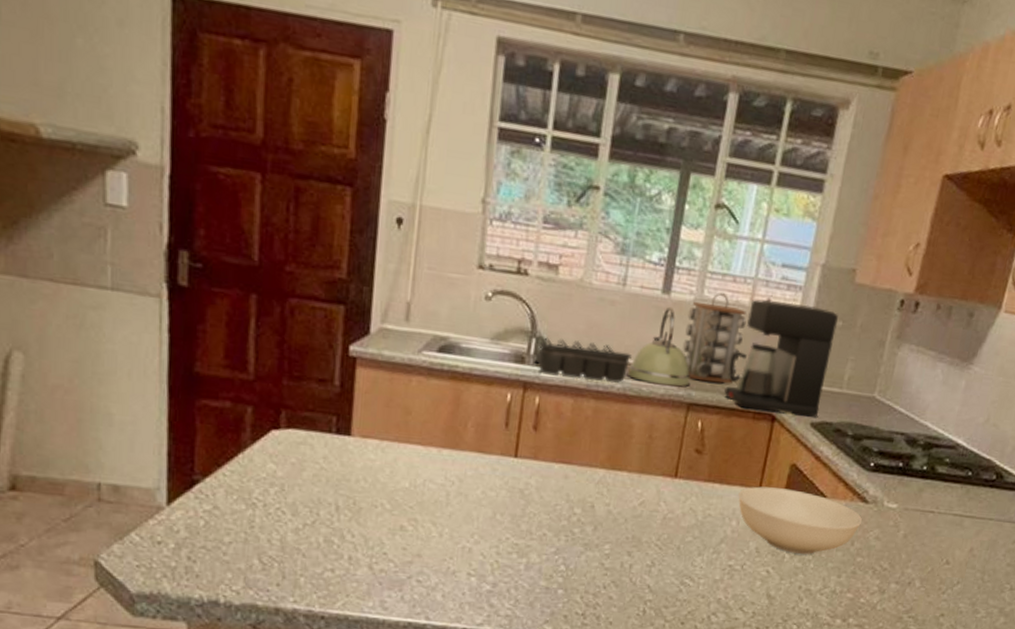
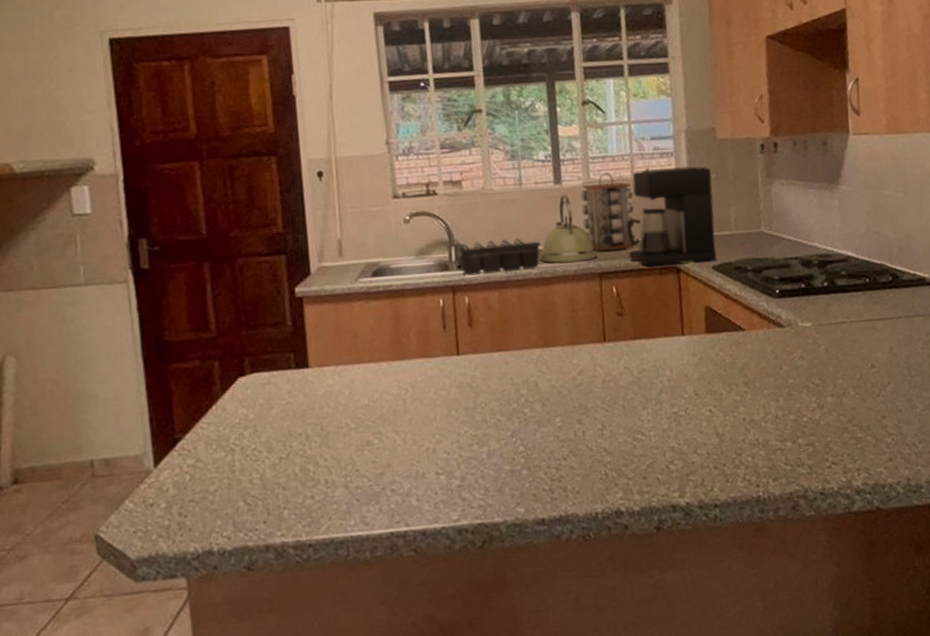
bowl: present [738,486,863,554] -> none [665,329,784,389]

